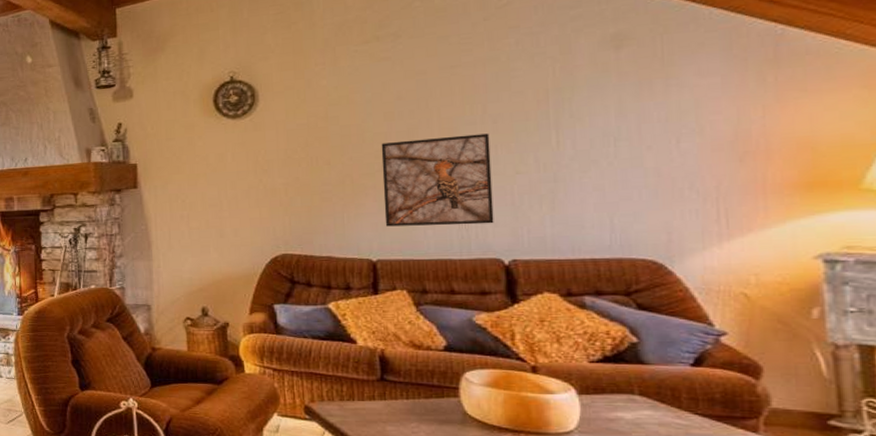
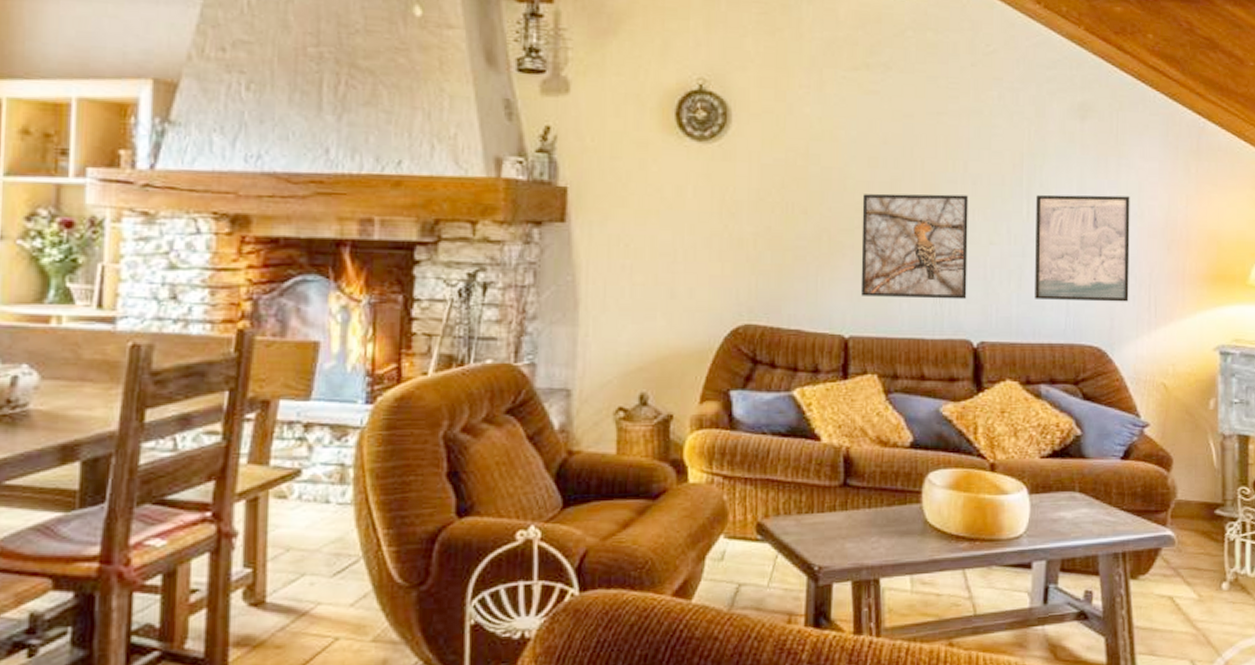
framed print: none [566,114,690,219] -> present [1035,194,1130,302]

